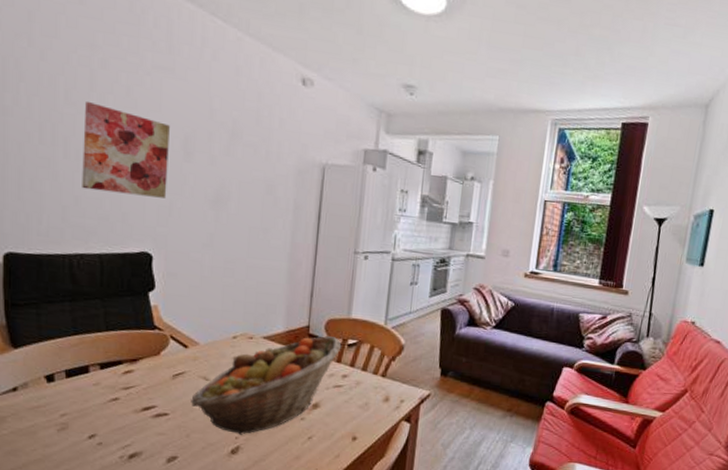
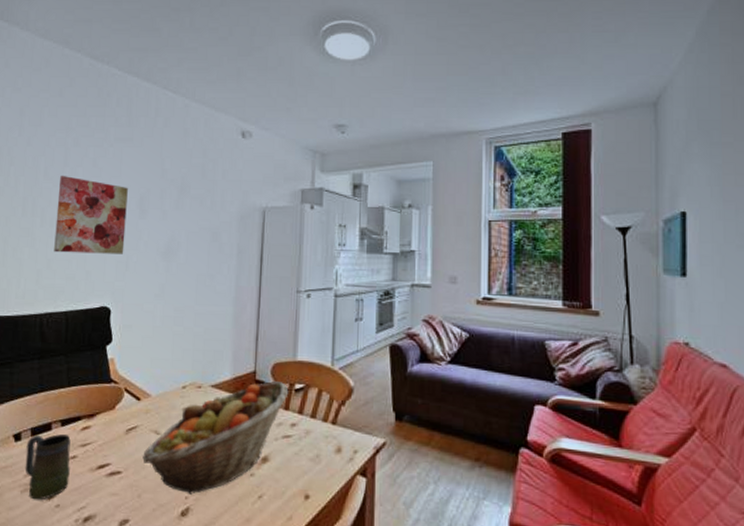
mug: none [60,376,112,439] -> present [25,434,71,500]

